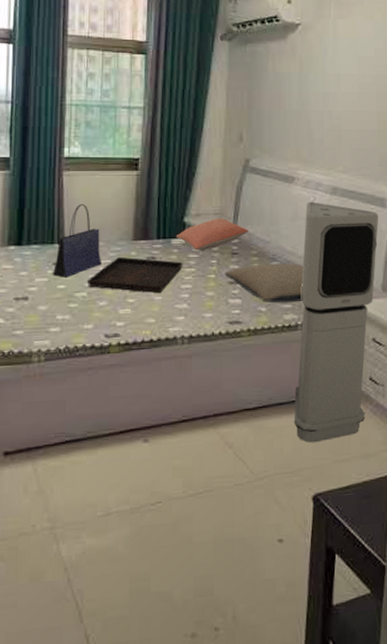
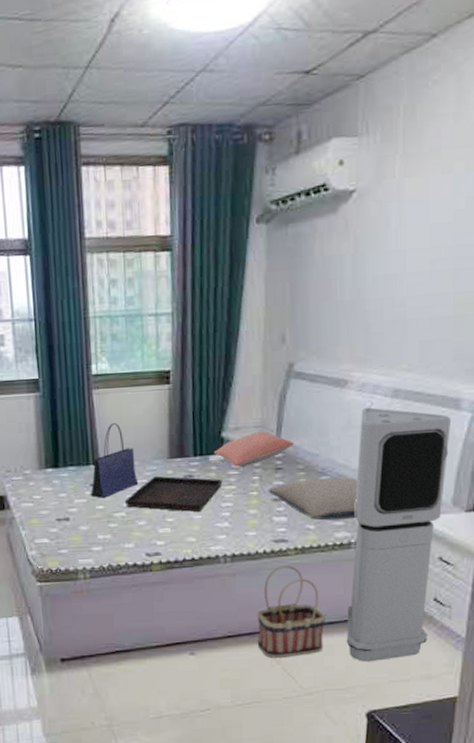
basket: none [211,347,276,442] -> present [257,565,327,658]

